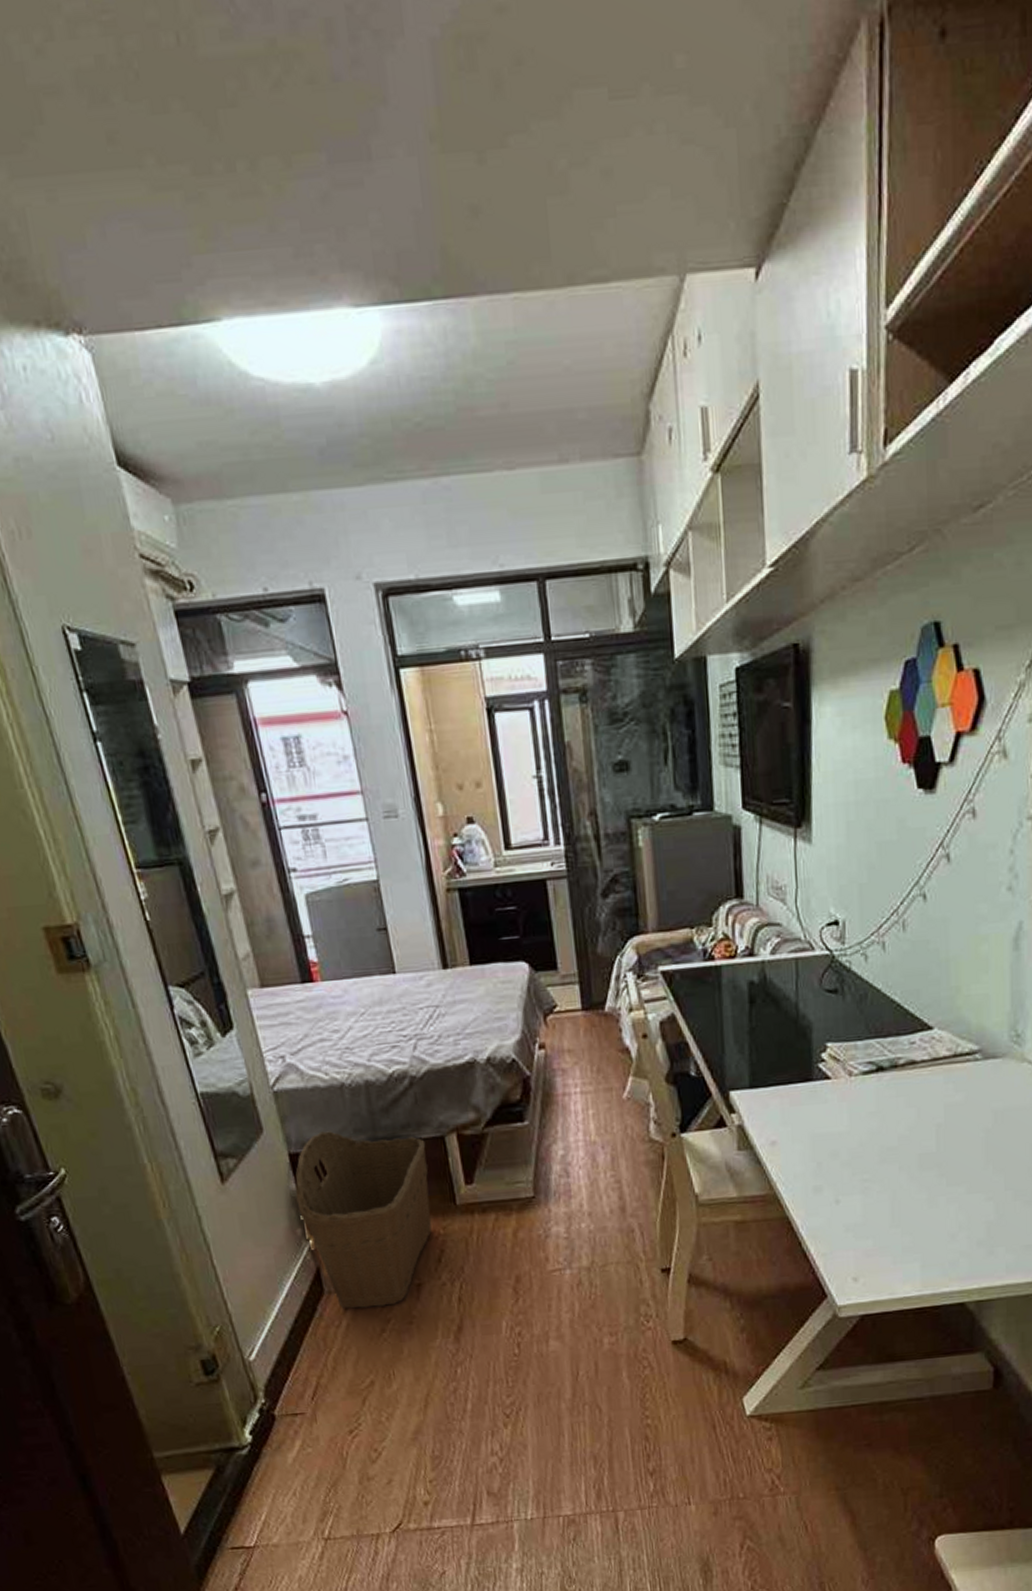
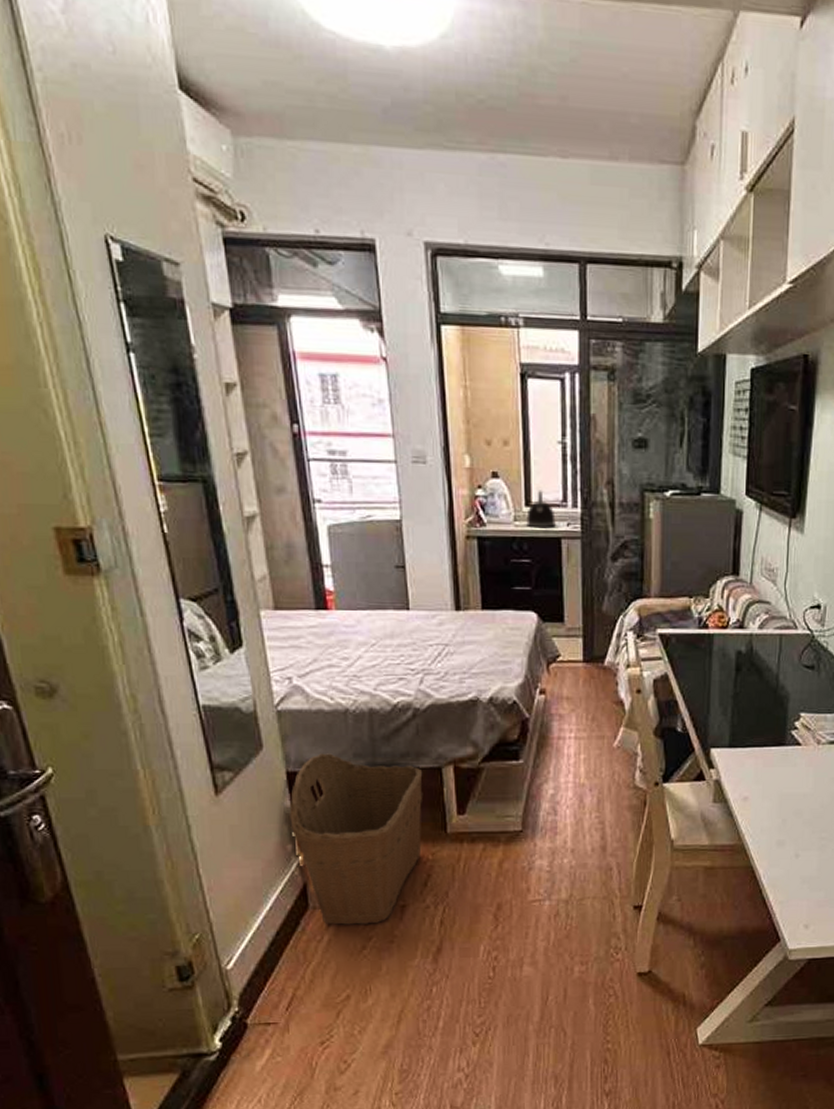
kettle: none [507,830,539,872] -> present [526,490,556,529]

